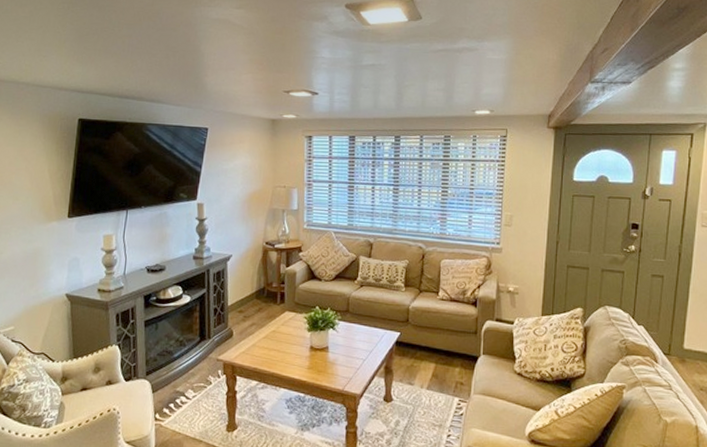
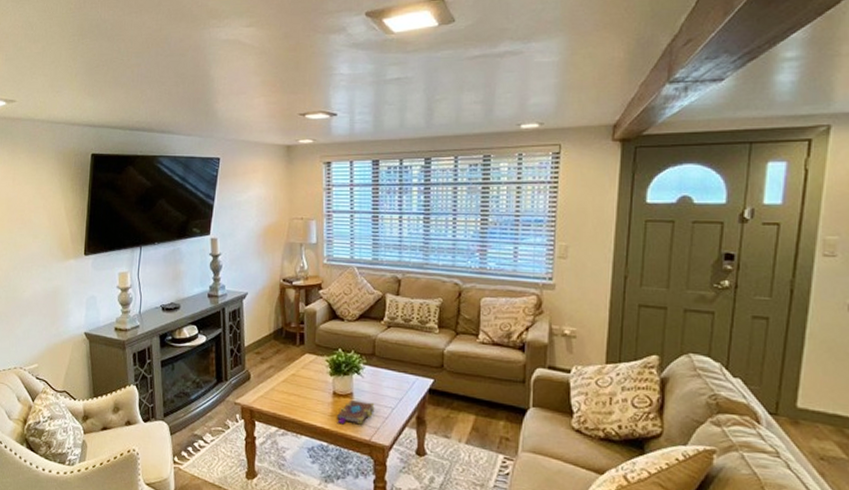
book: none [313,352,348,376] -> present [337,399,375,425]

